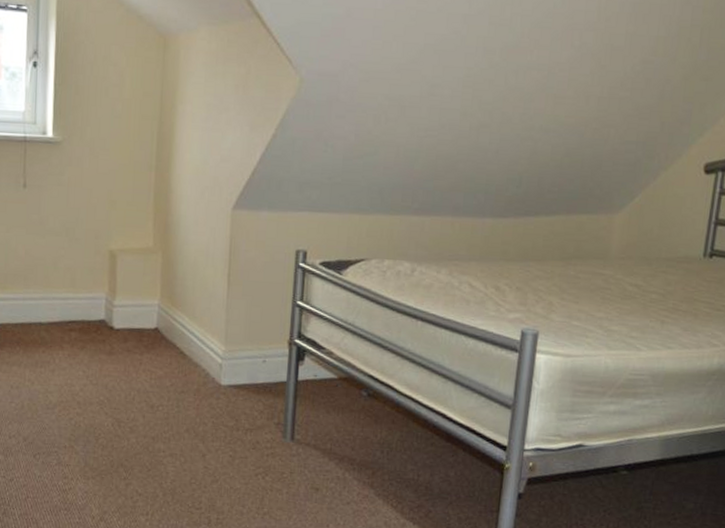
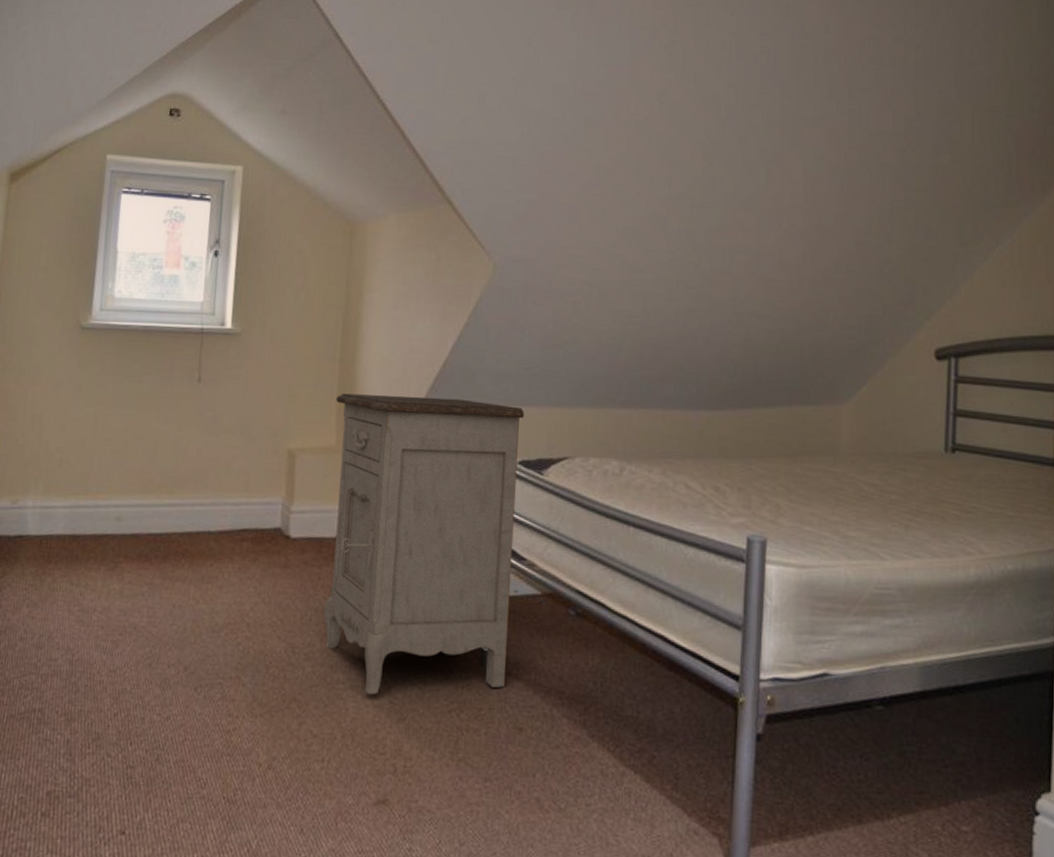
nightstand: none [145,199,327,462] -> present [323,393,525,695]

